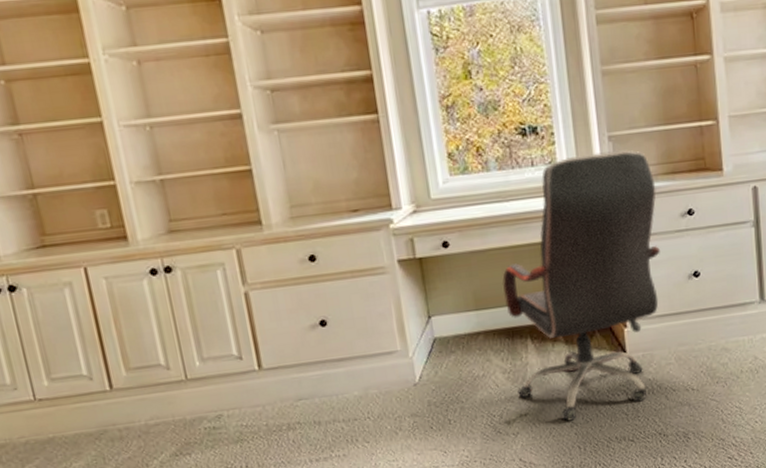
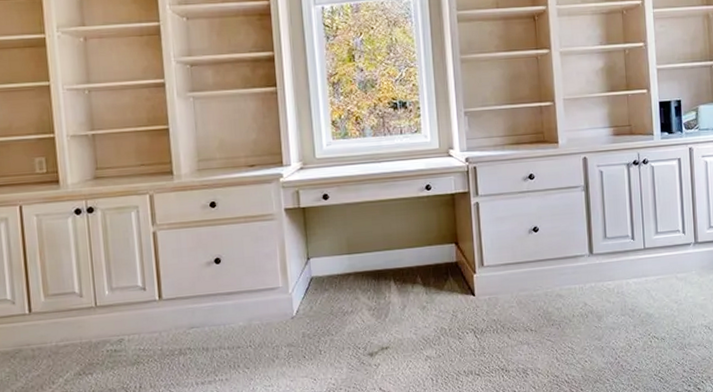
office chair: present [502,150,660,421] -> none [371,123,505,355]

